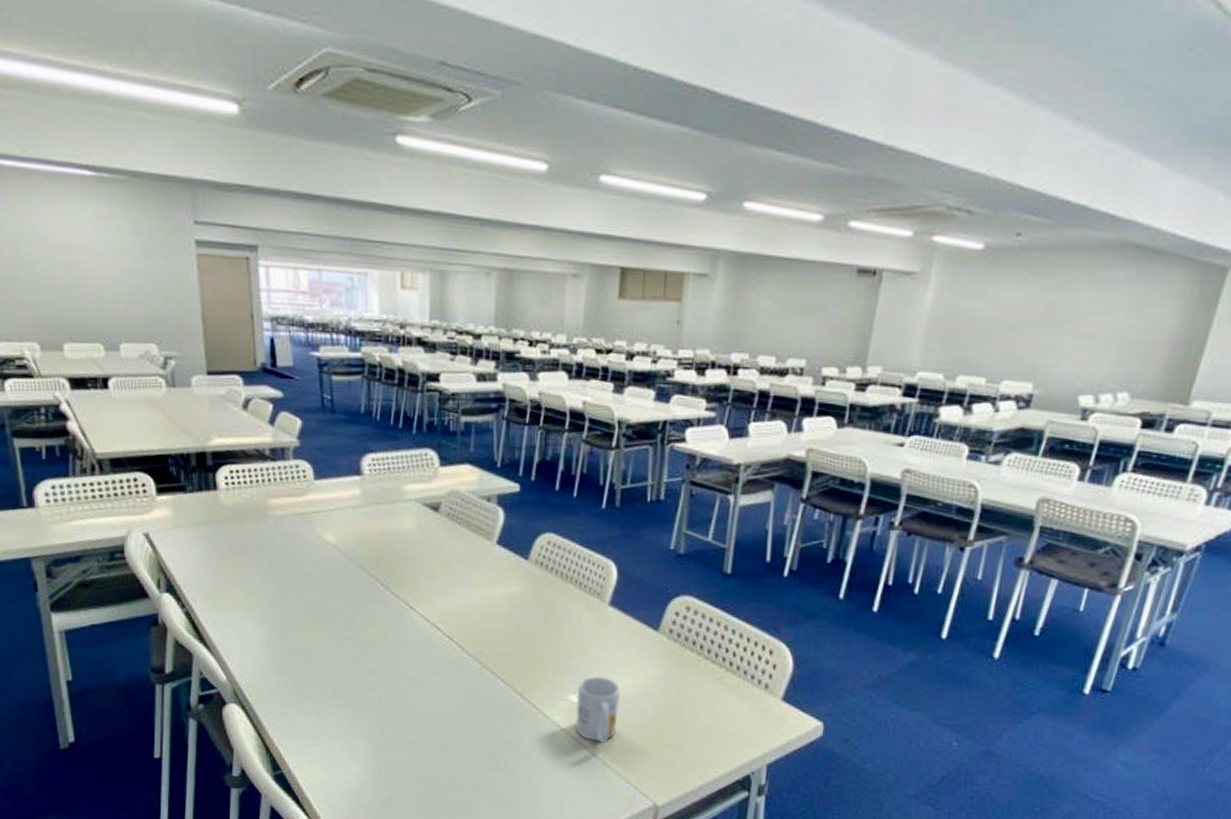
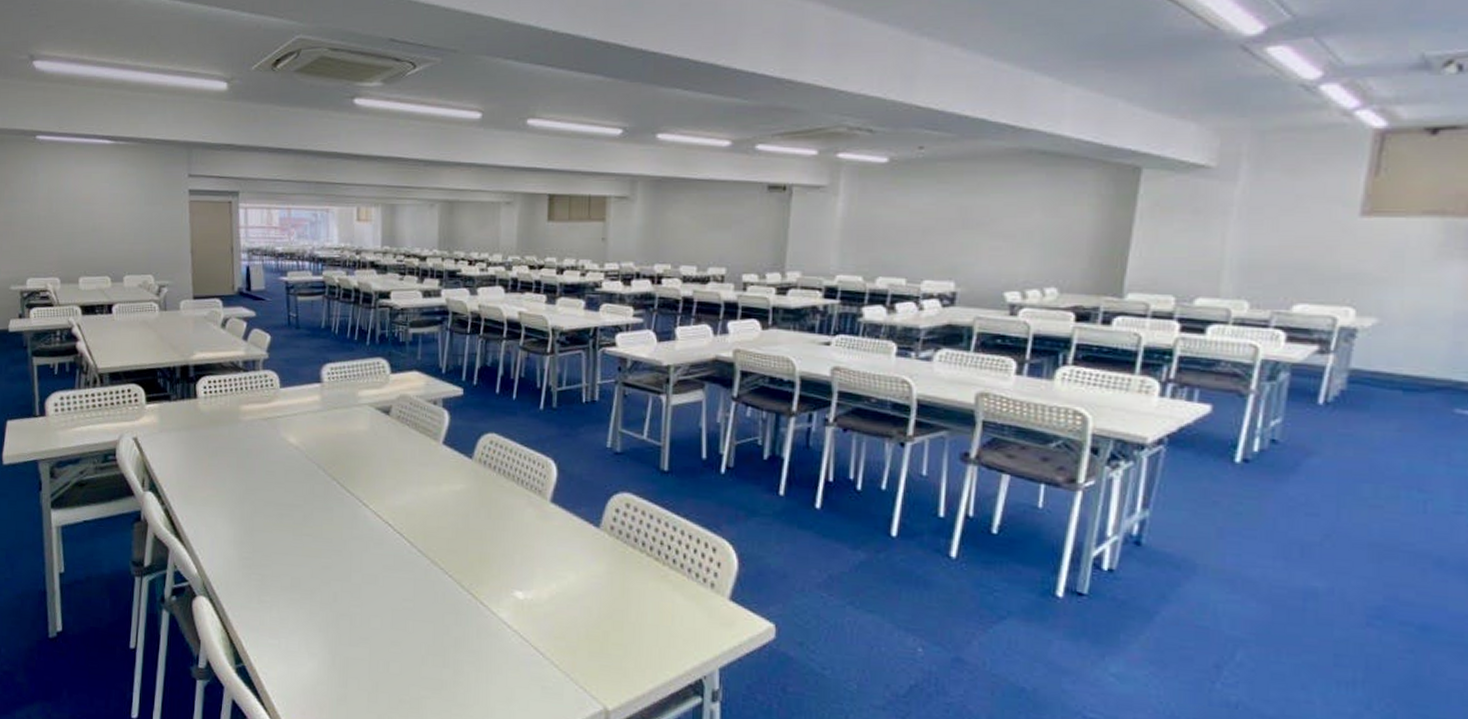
mug: present [575,676,621,744] -> none [522,573,566,643]

